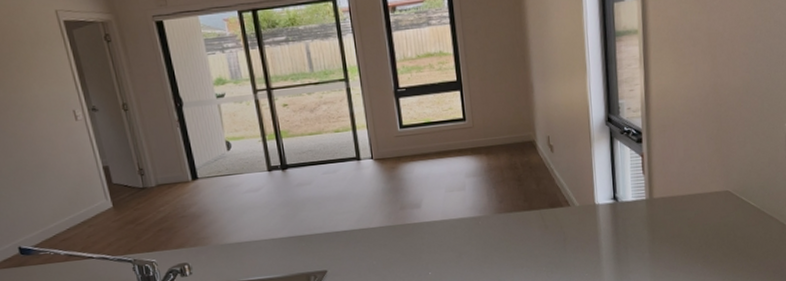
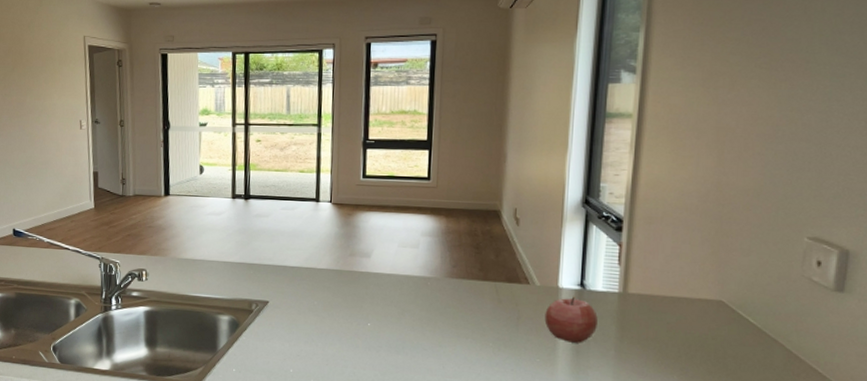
fruit: none [587,210,632,253] -> present [544,296,598,343]

